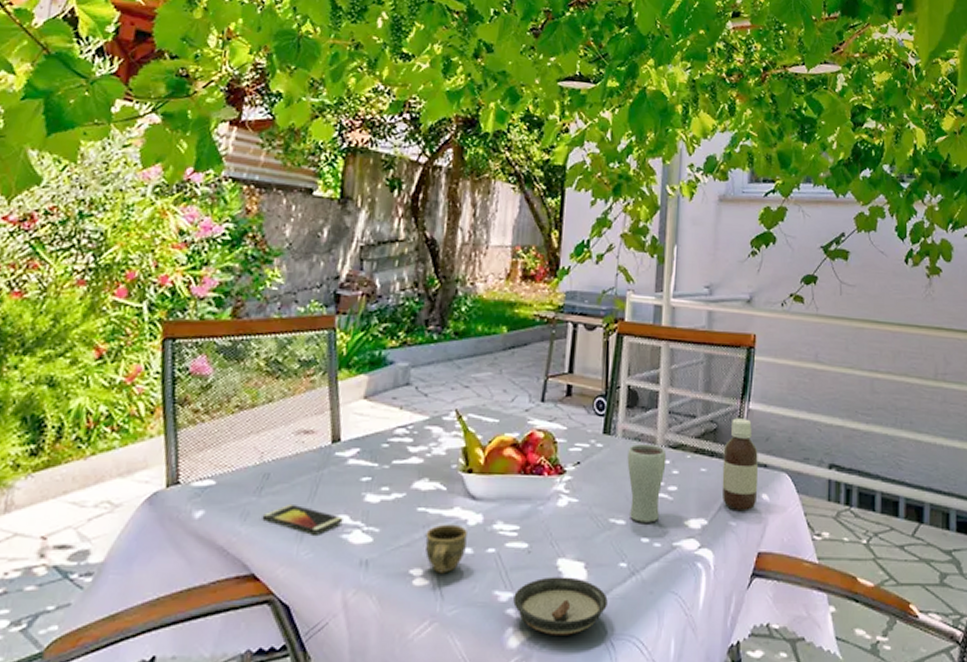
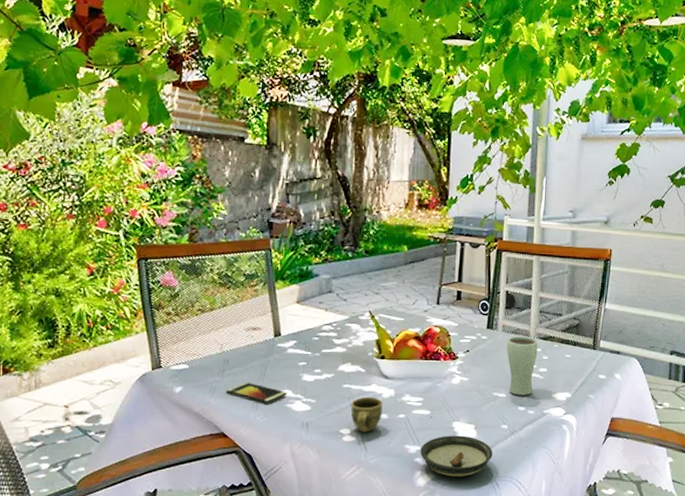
bottle: present [721,418,758,510] -> none [582,316,613,386]

